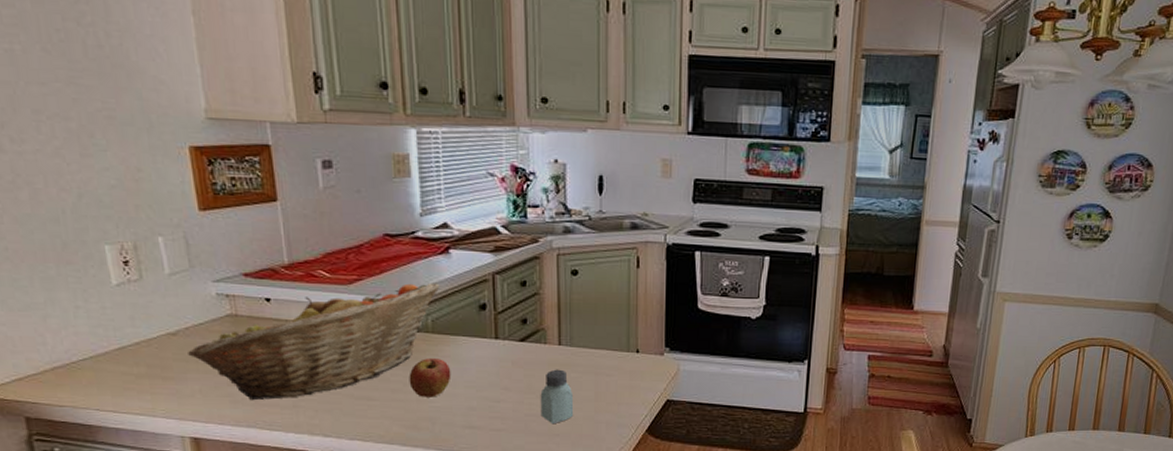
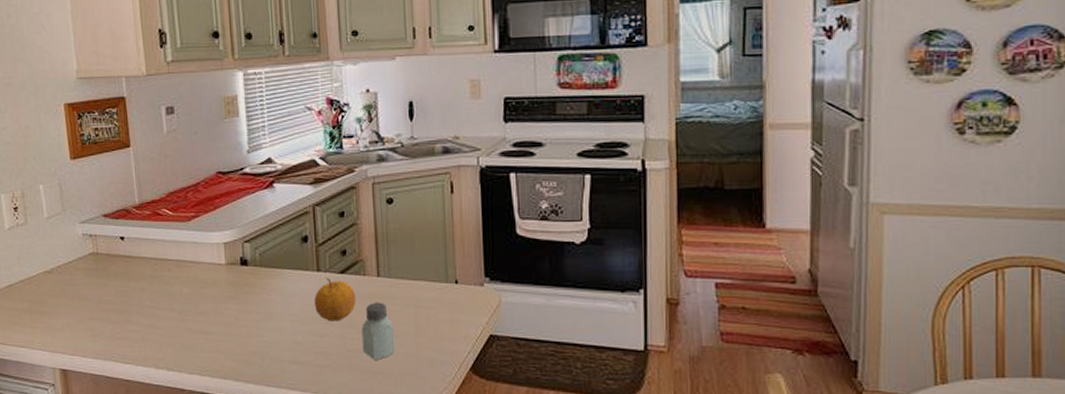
fruit basket: present [188,282,440,401] -> none [60,217,266,334]
apple: present [409,358,451,398] -> none [240,292,278,332]
fruit: none [492,345,535,388] -> present [315,277,356,322]

